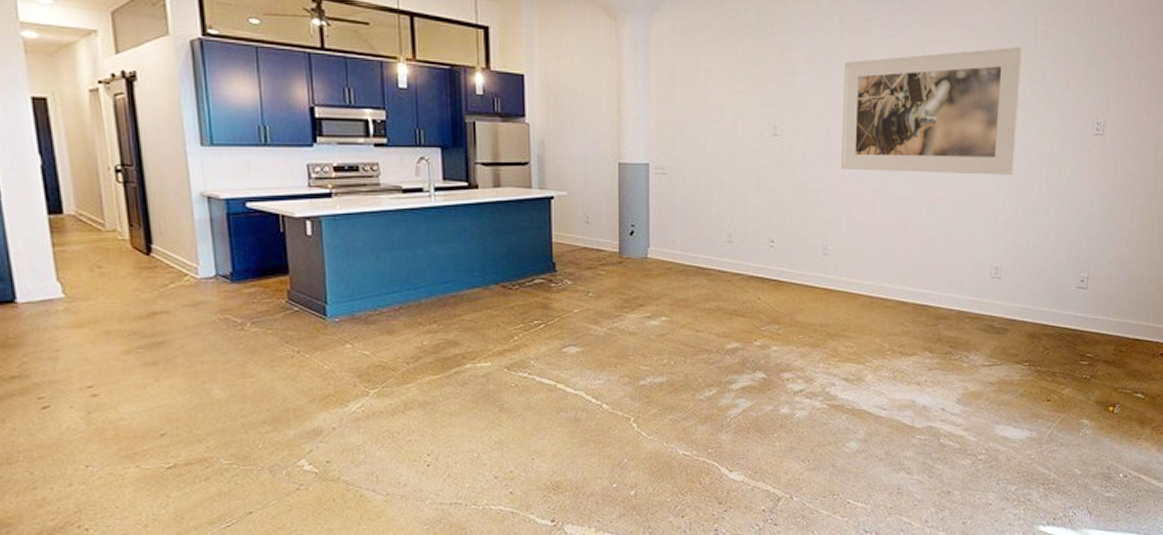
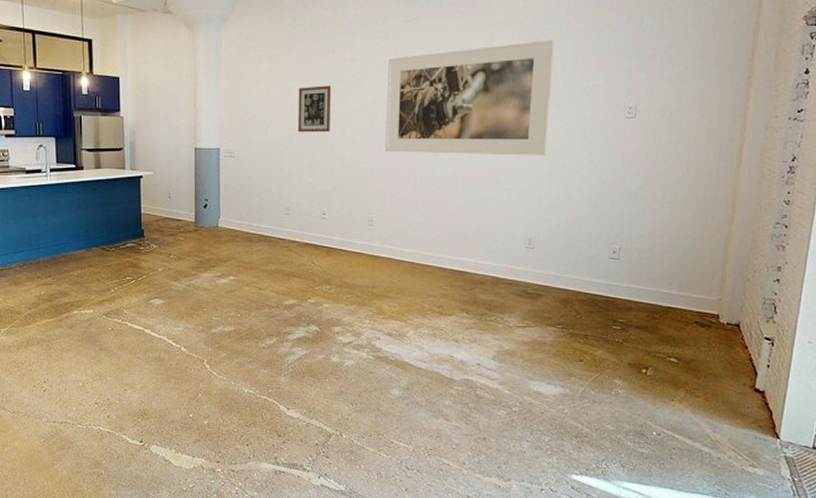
wall art: none [741,91,781,146] -> present [298,85,332,132]

